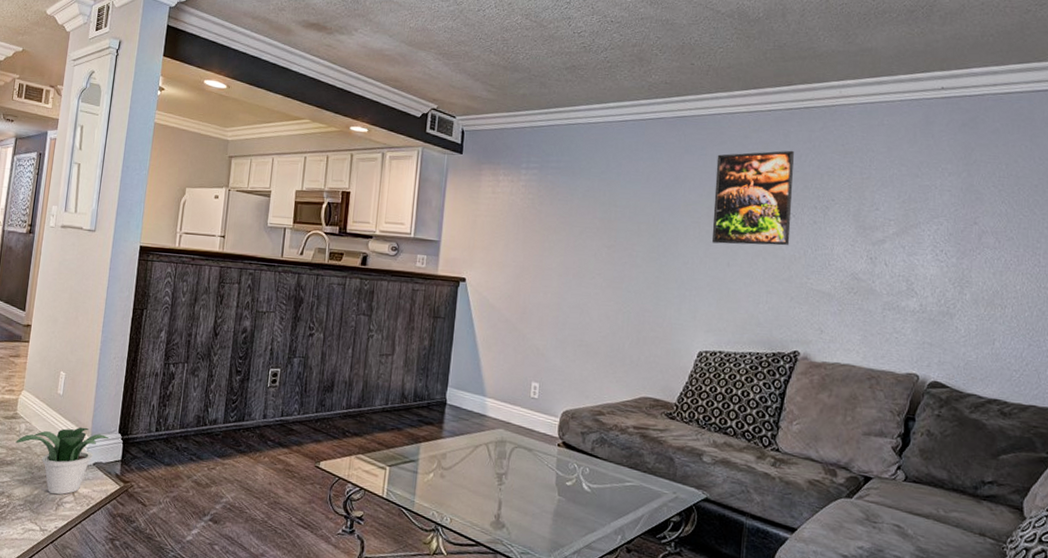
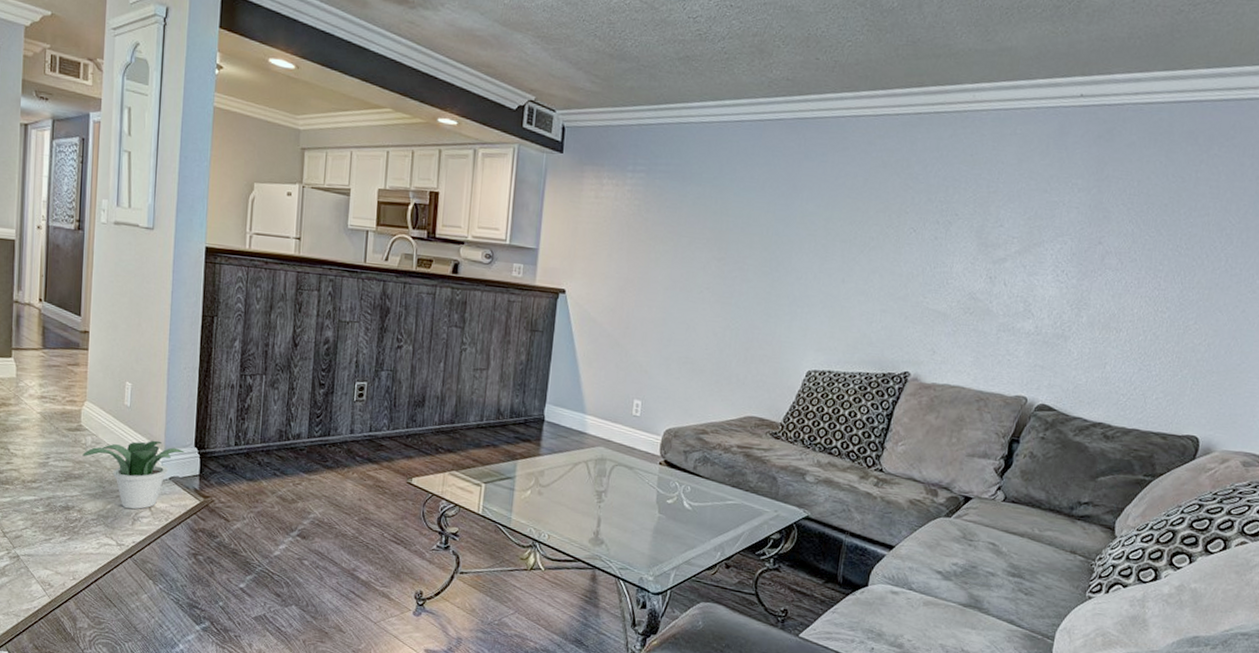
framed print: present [711,150,794,246] -> none [827,159,920,262]

